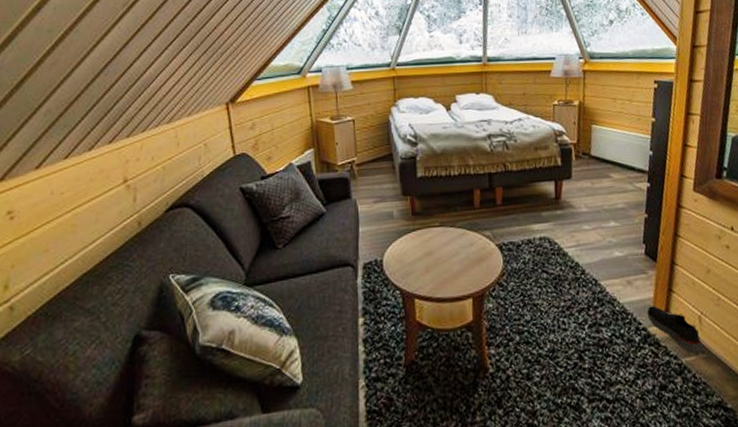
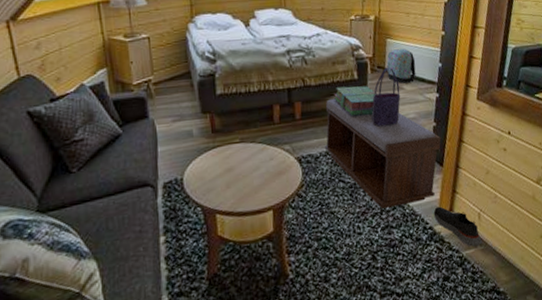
bench: none [526,185,654,304] -> present [324,98,441,209]
stack of books: none [536,172,583,204] -> present [333,86,378,117]
tote bag: none [576,153,608,216] -> present [371,67,401,127]
backpack: none [592,135,625,171] -> present [386,48,416,84]

